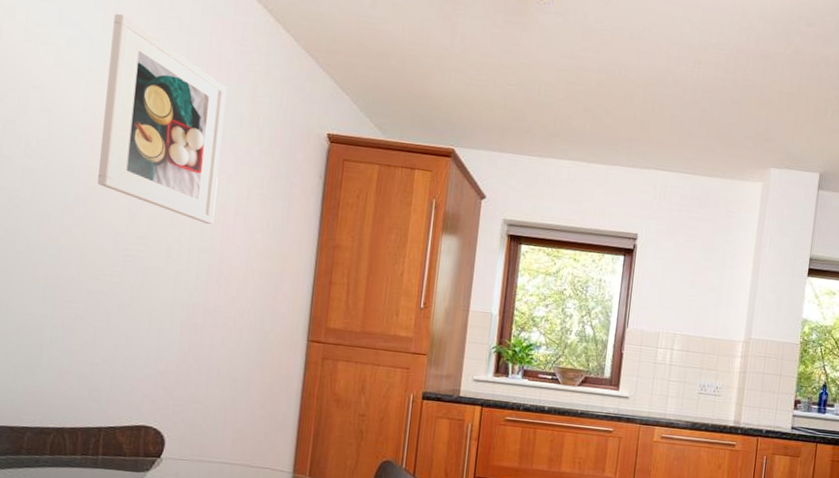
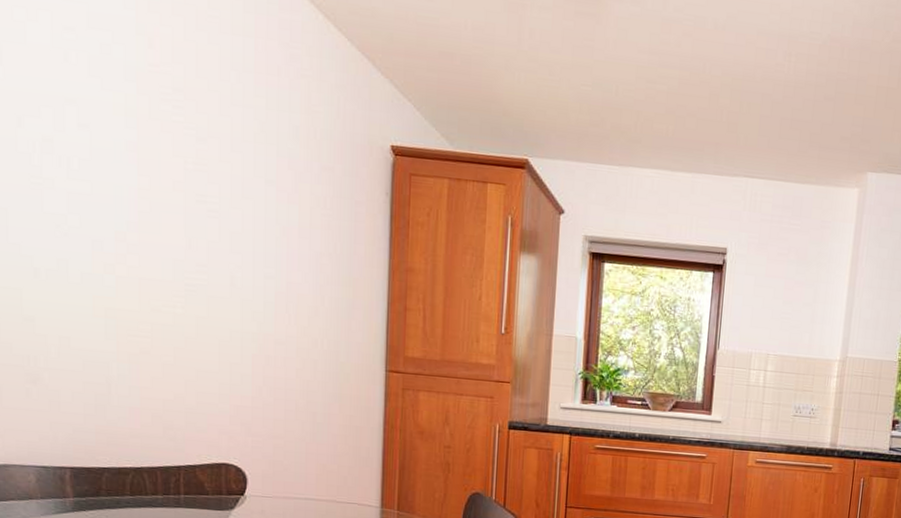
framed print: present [98,14,227,224] -> none [147,14,279,249]

